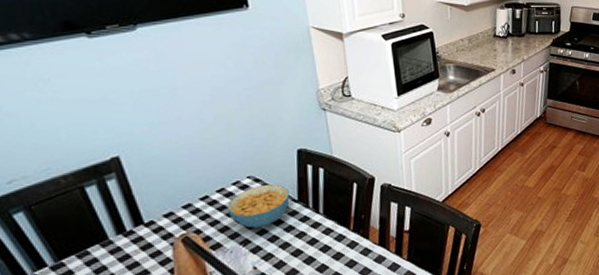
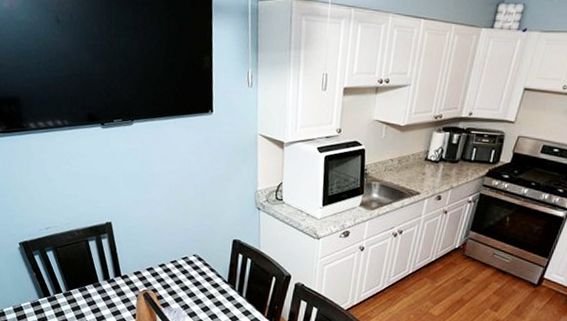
cereal bowl: present [227,183,290,228] -> none [176,263,222,298]

